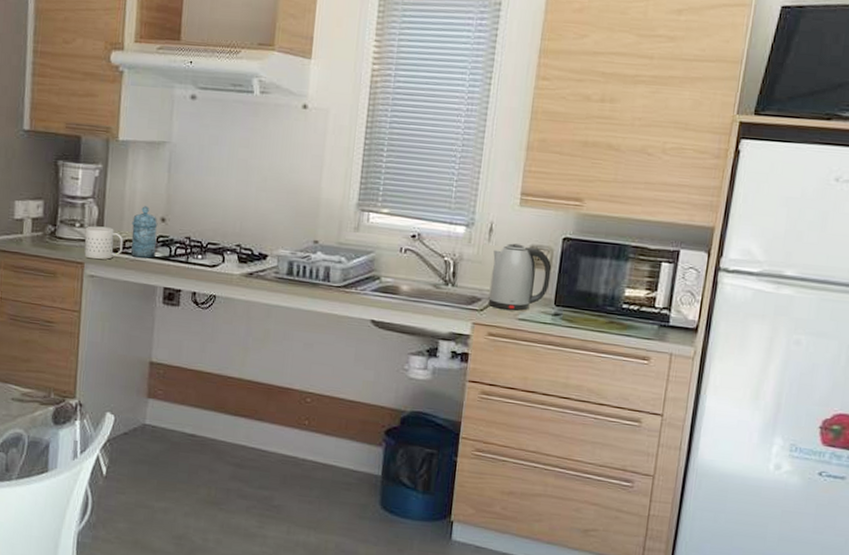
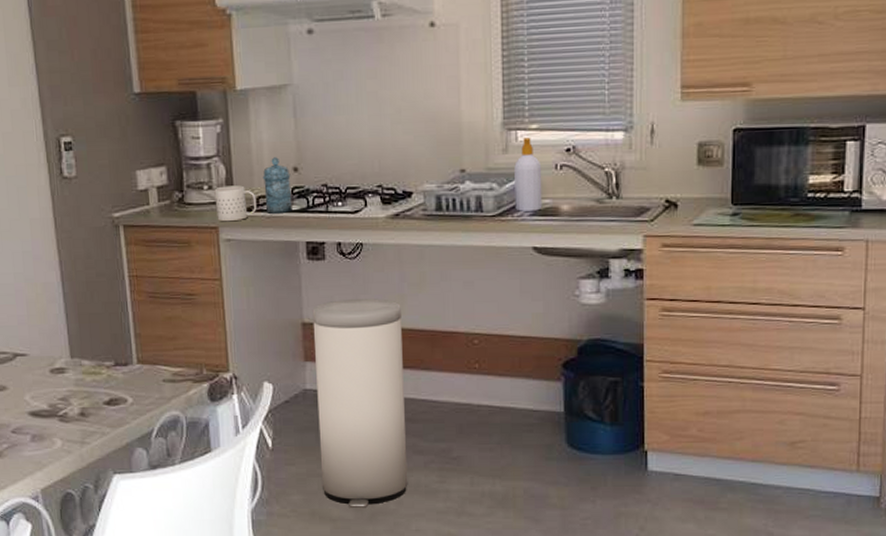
pedal bin: none [148,345,244,544] -> present [312,298,408,509]
soap bottle: none [359,220,388,288] -> present [514,137,543,213]
kettle: present [488,243,552,311] -> none [658,142,724,216]

